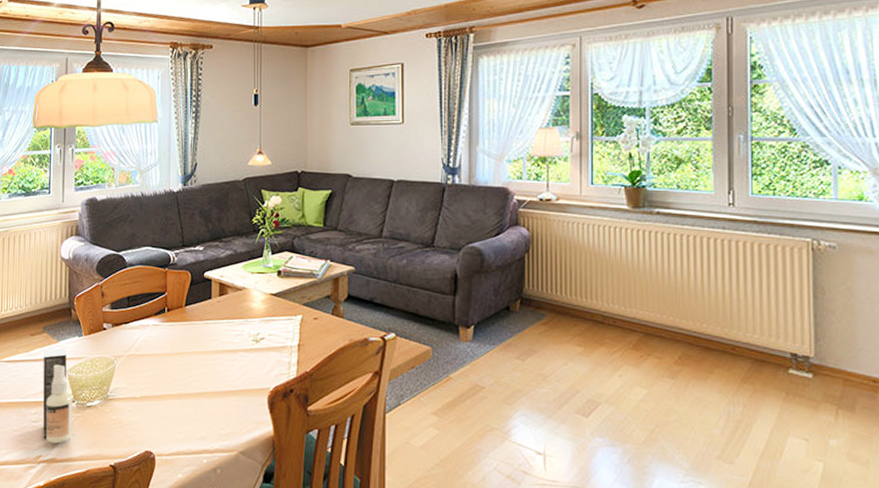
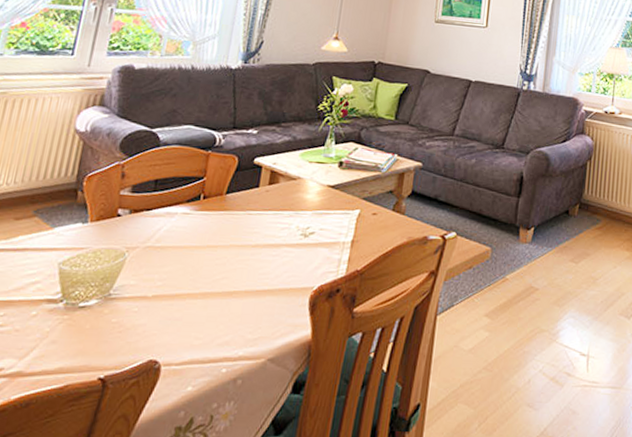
spray bottle: present [42,347,73,444] -> none [9,235,63,353]

